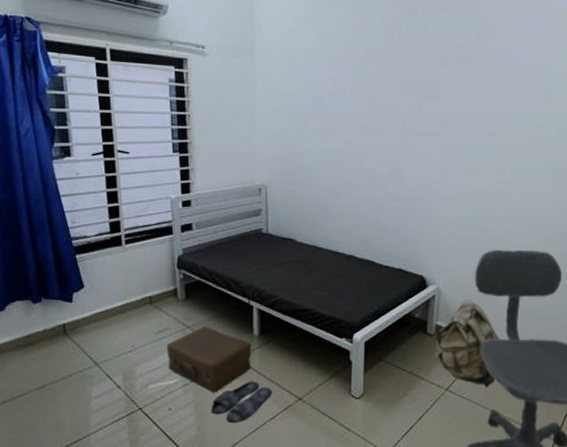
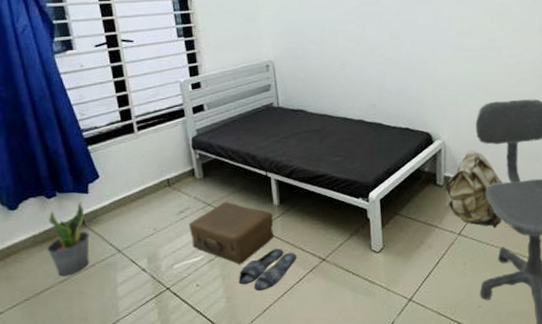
potted plant: none [28,310,70,383] -> present [47,201,90,277]

